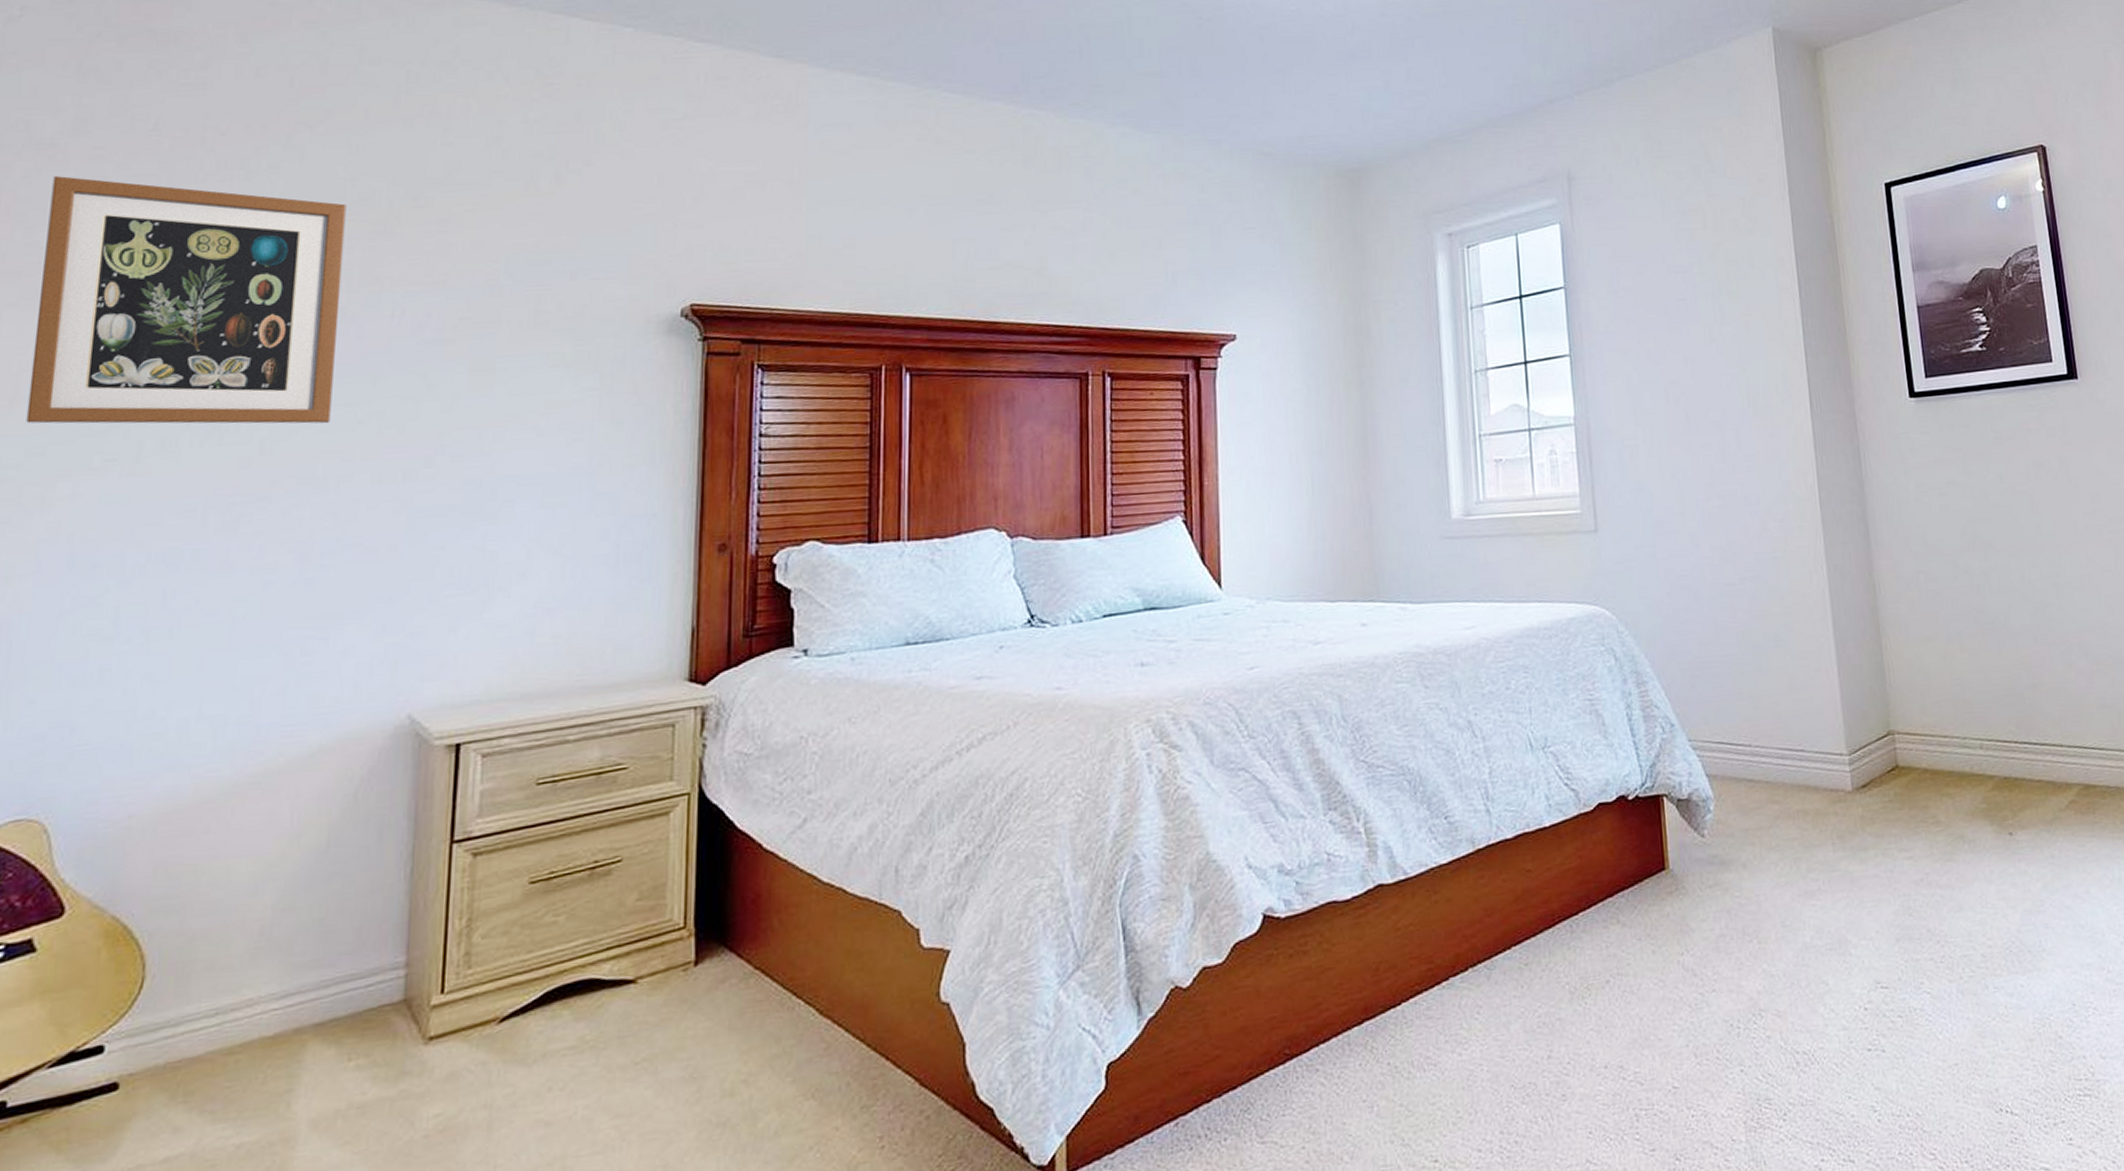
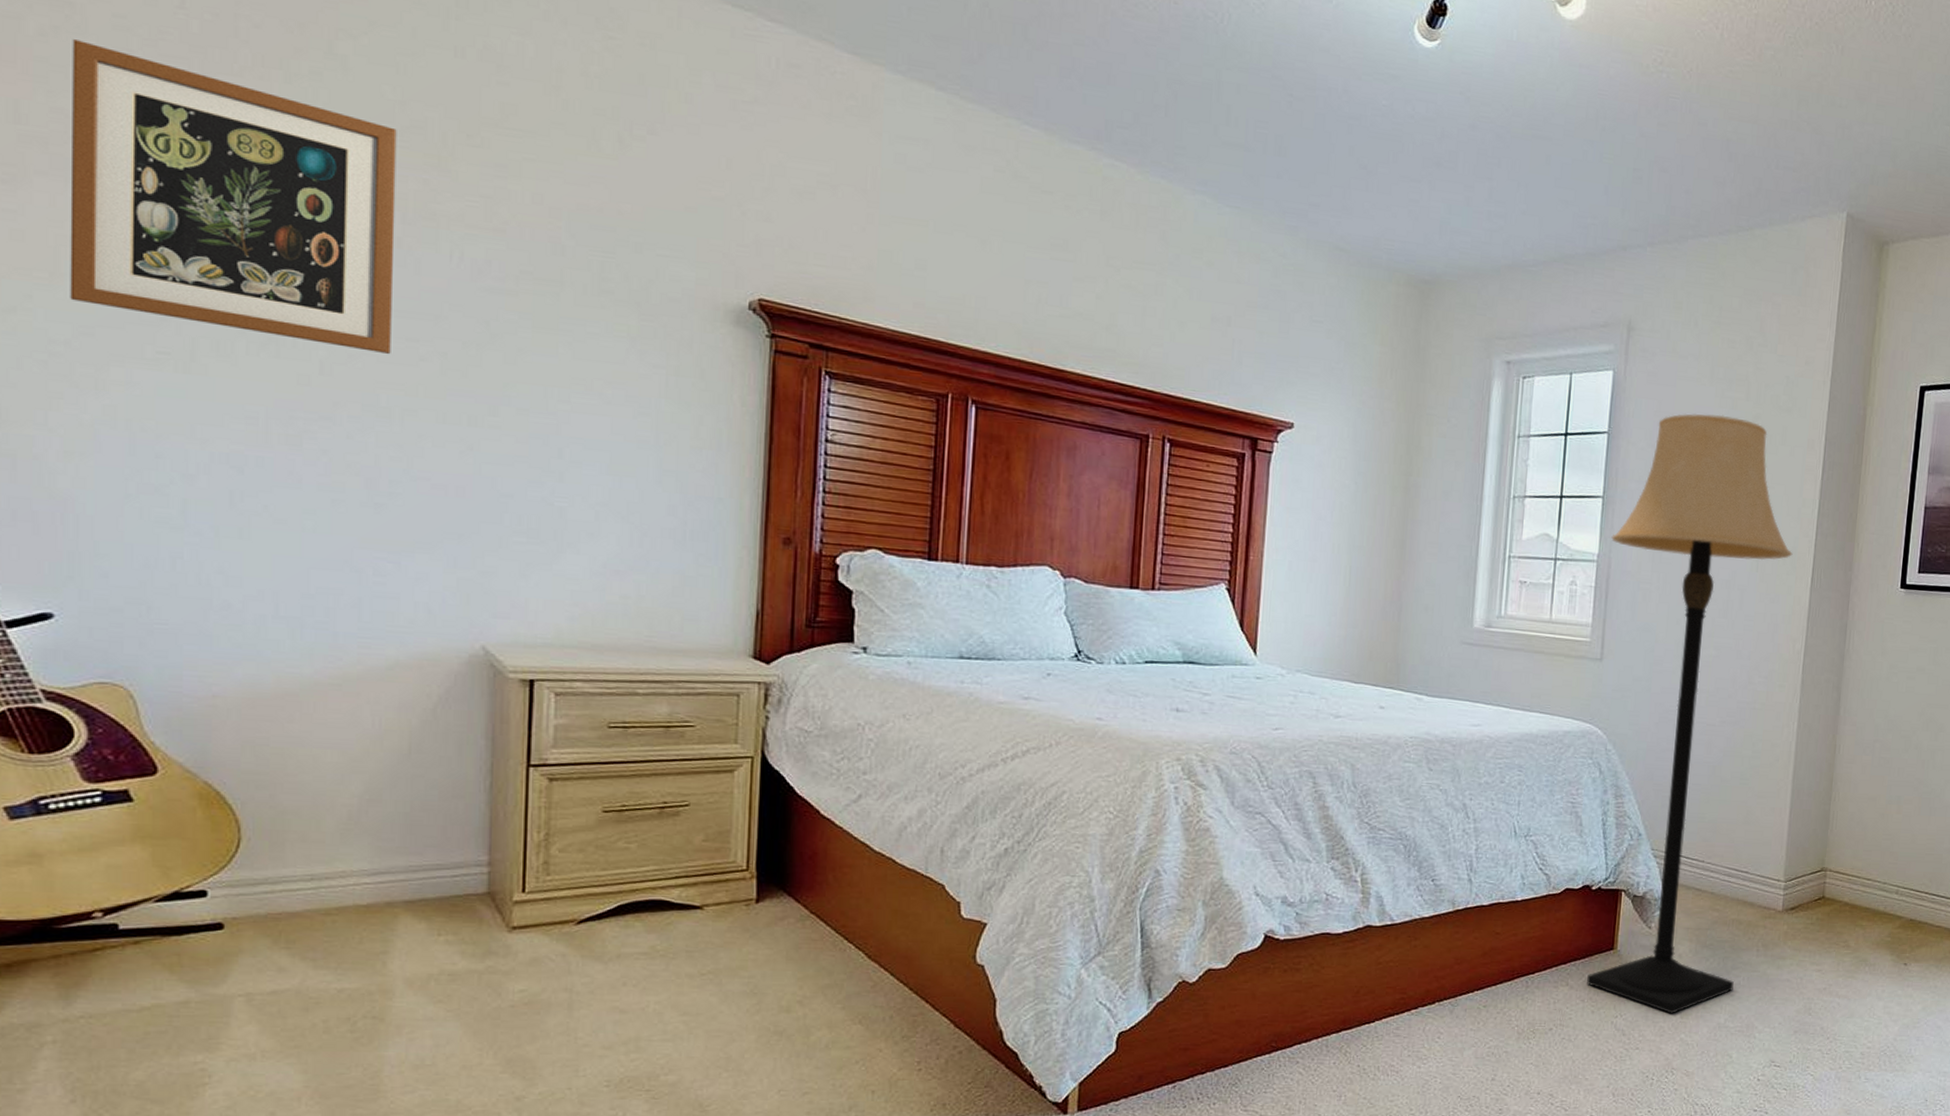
lamp: none [1586,248,1814,941] -> present [1587,414,1793,1014]

